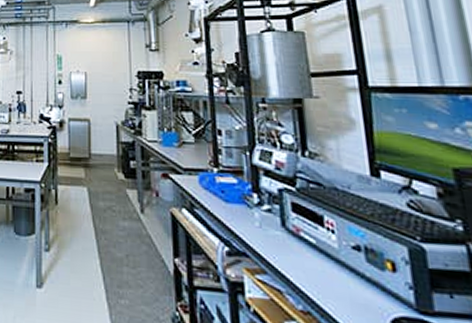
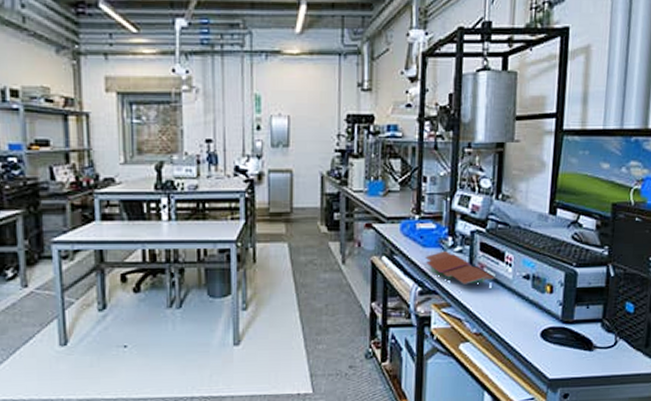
papers: none [229,207,316,250] -> present [425,250,495,284]

